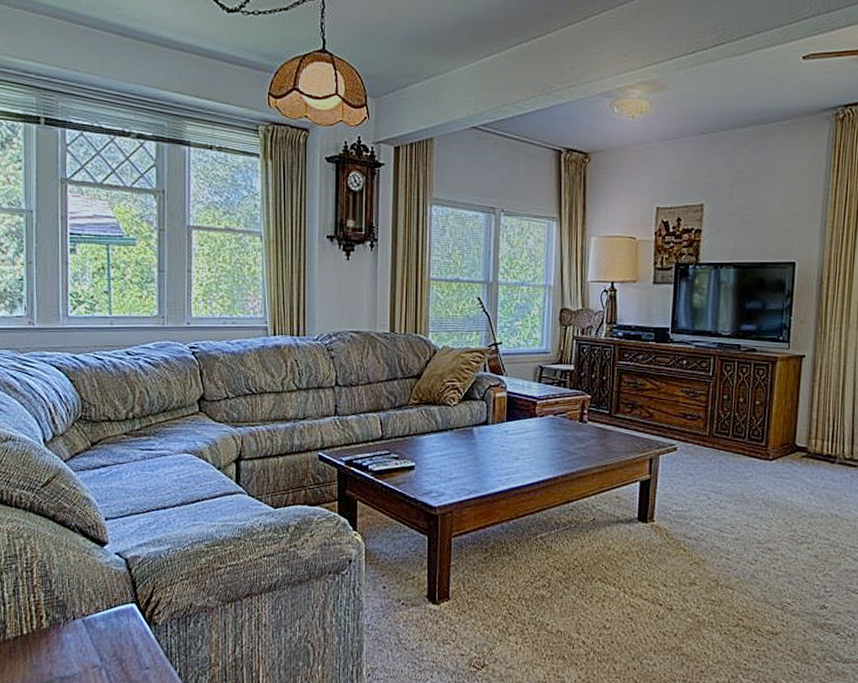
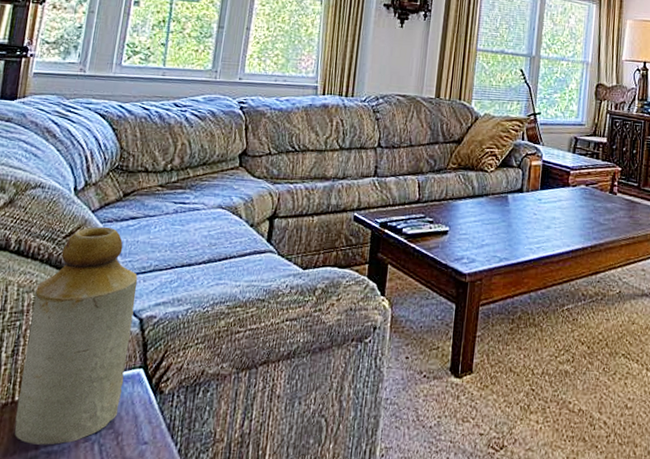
bottle: none [24,475,119,672] -> present [14,226,138,445]

